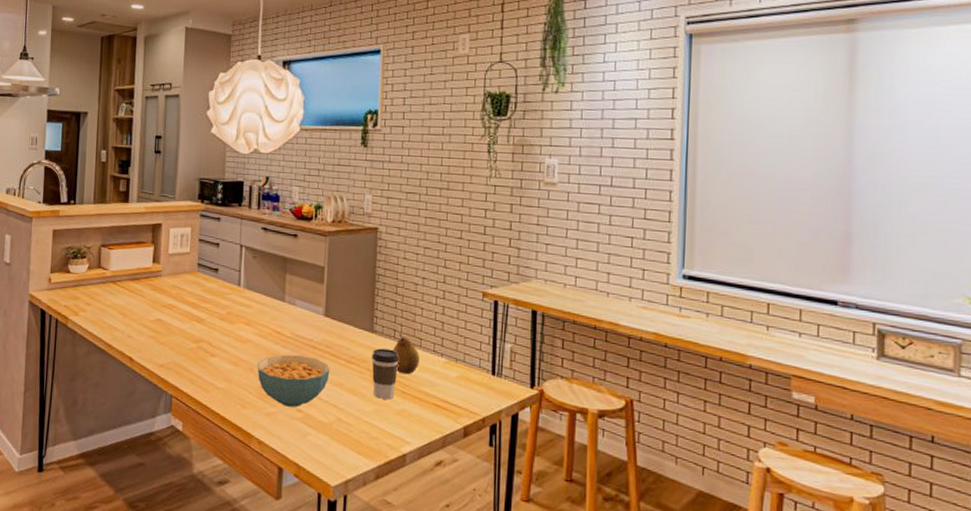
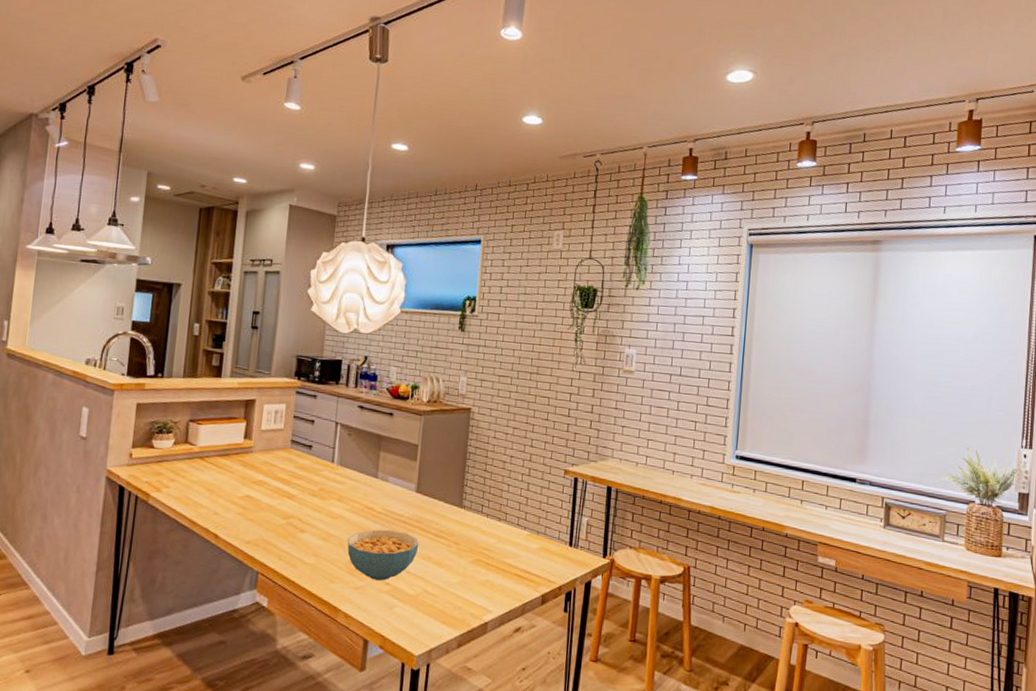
coffee cup: present [371,348,399,400] -> none [459,522,486,571]
fruit: present [392,333,420,375] -> none [479,508,505,547]

